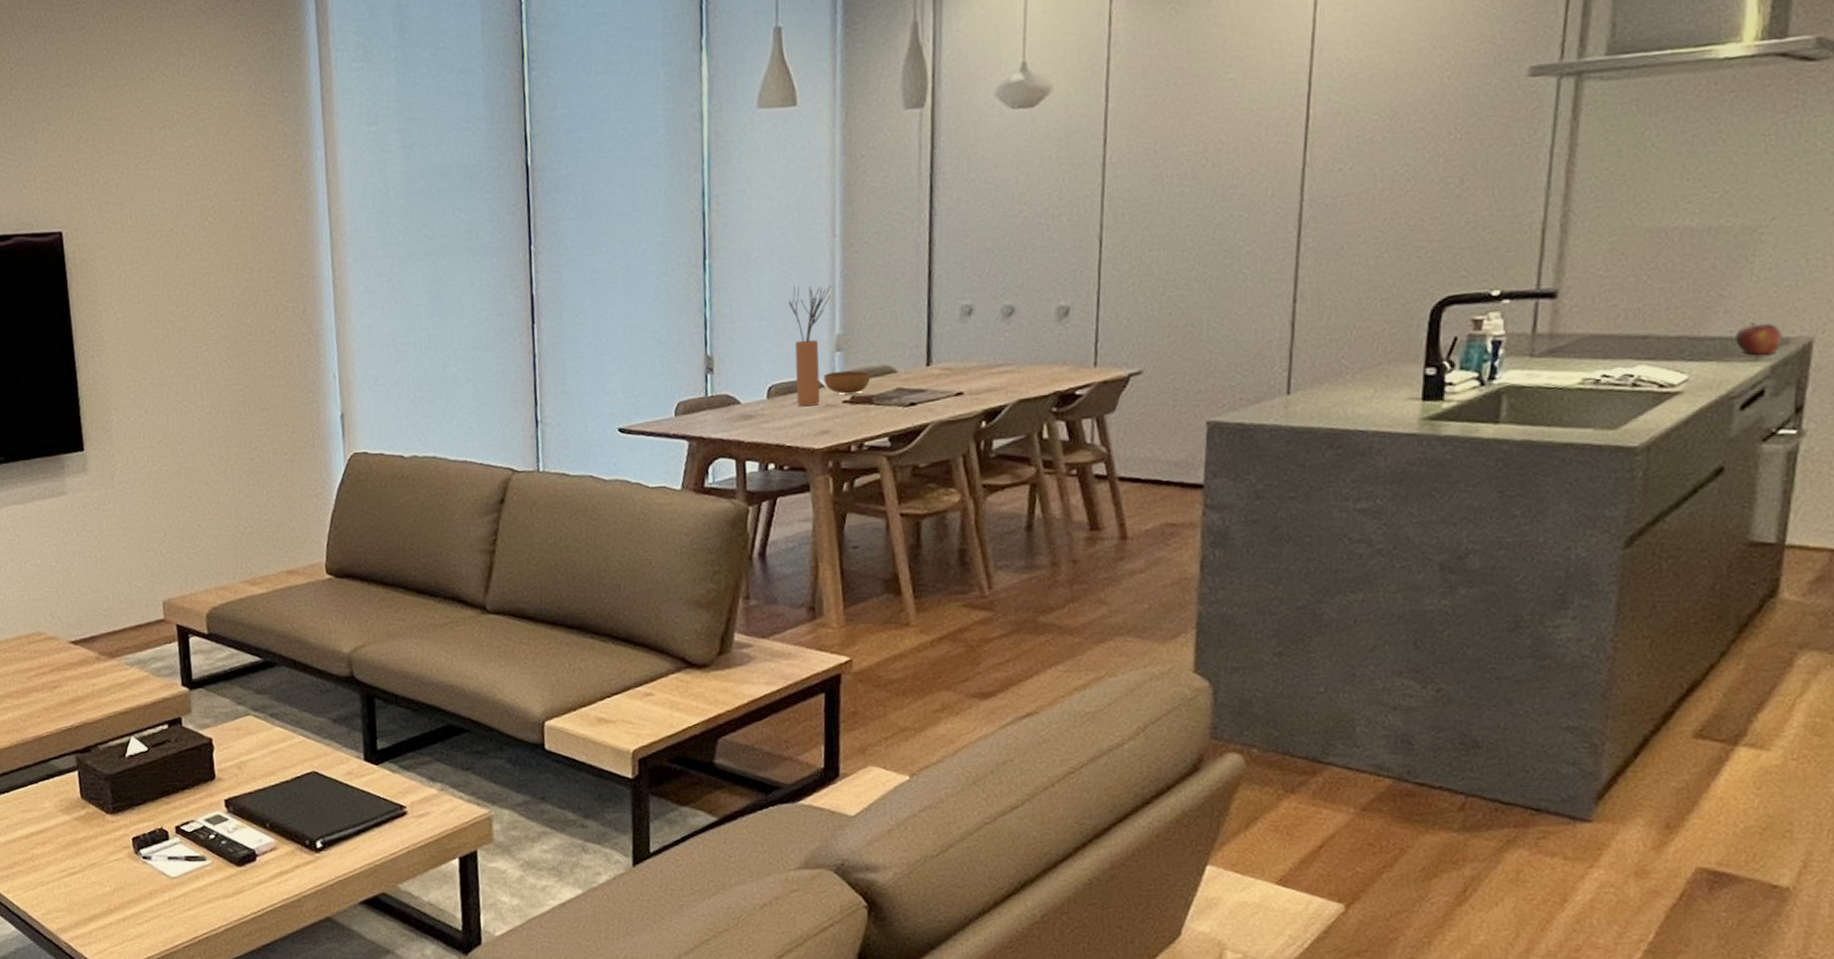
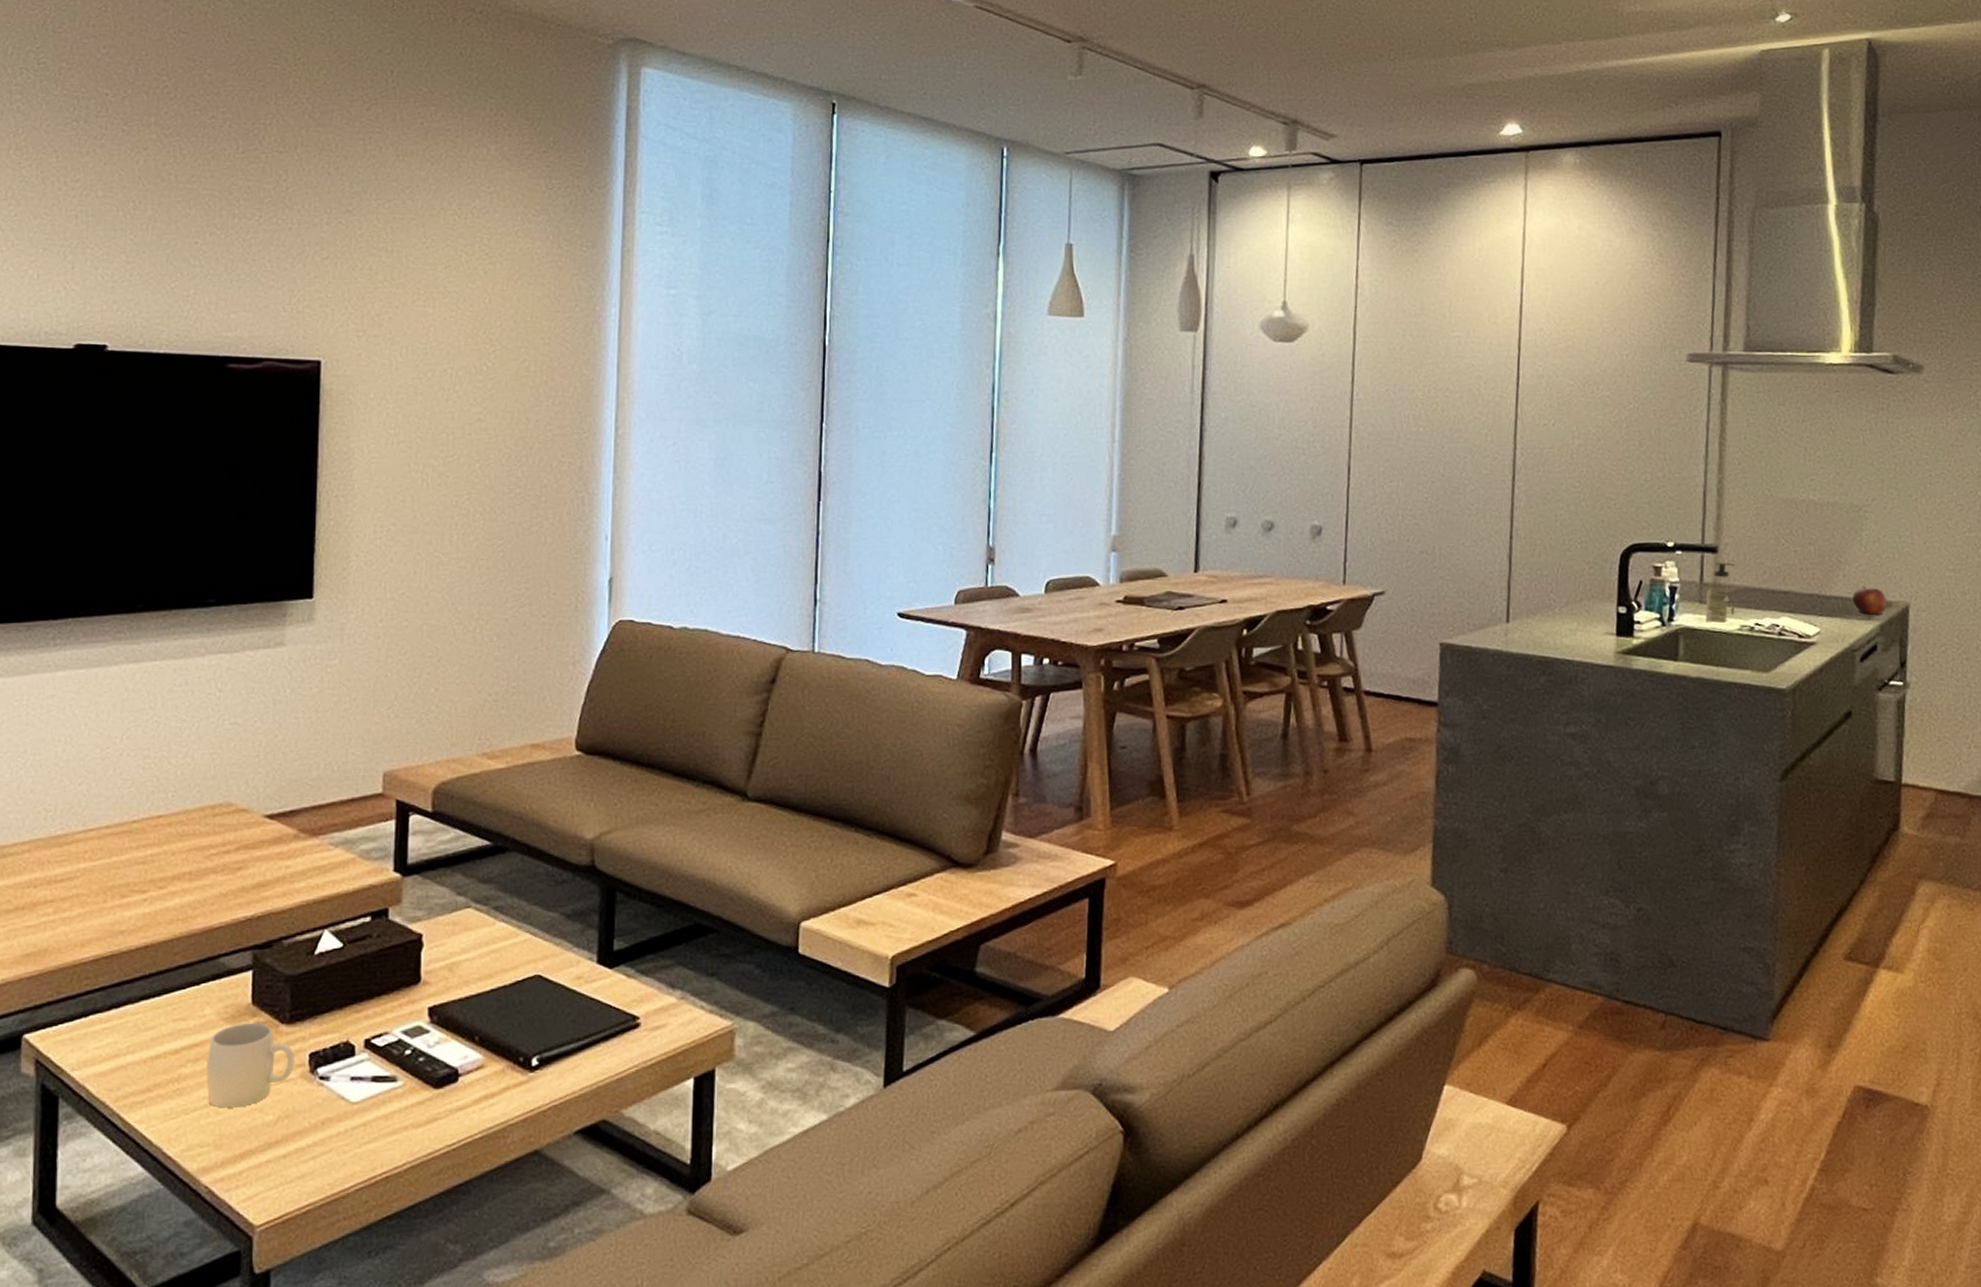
mug: none [51,812,122,881] -> present [206,1022,295,1108]
vase: present [789,284,832,407] -> none [1069,486,1110,604]
bowl: present [823,370,871,394] -> none [1099,571,1143,594]
soap dispenser: none [1537,308,1579,379] -> present [1705,563,1736,624]

